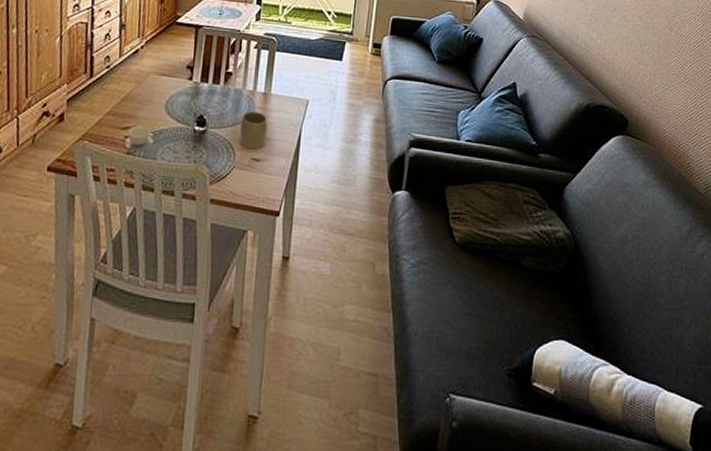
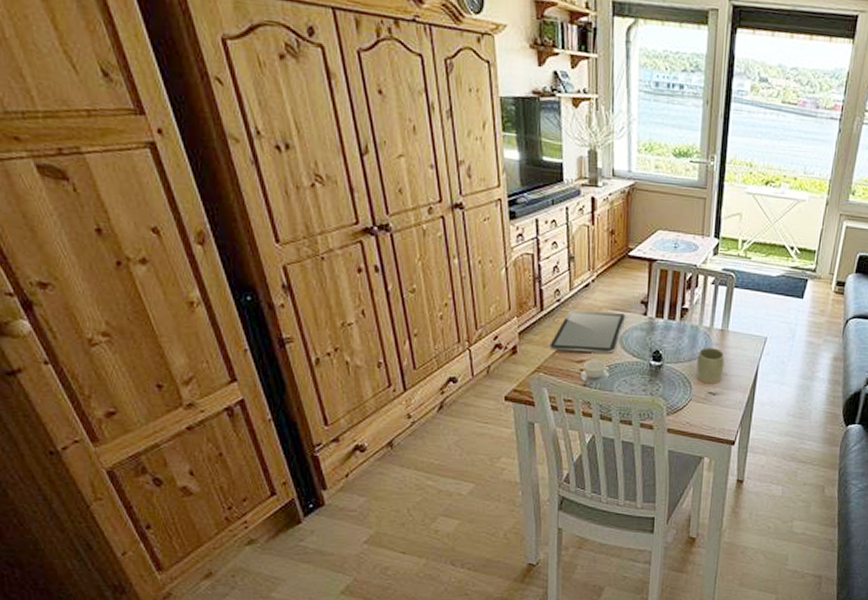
tablet: none [95,77,171,119] -> present [548,311,625,354]

